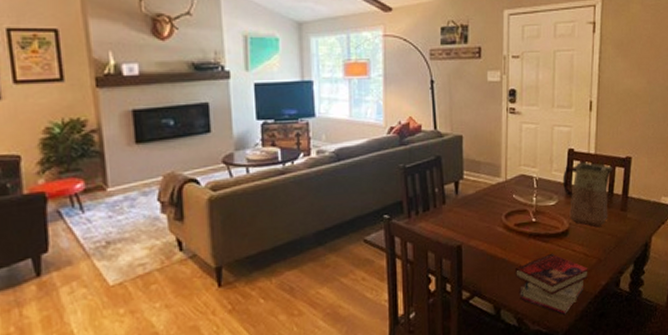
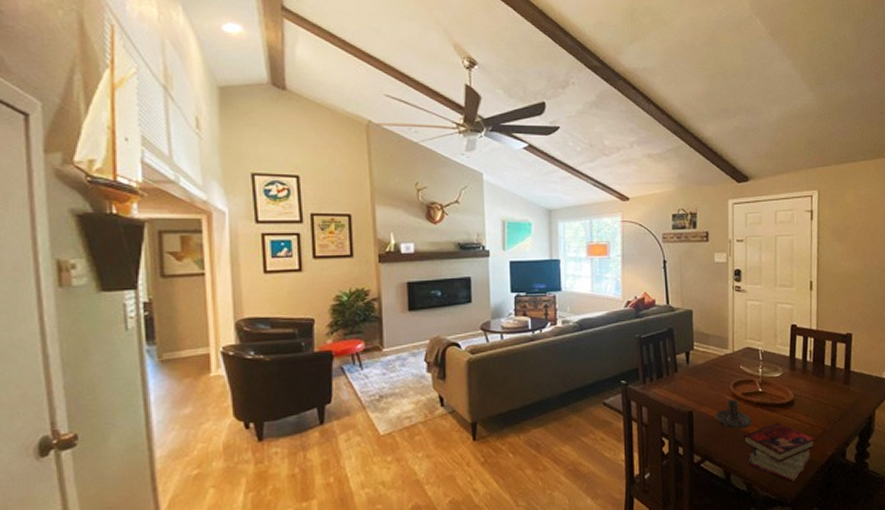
candle holder: none [485,231,525,262] -> present [715,400,752,429]
vase: present [562,162,613,227] -> none [786,337,834,398]

